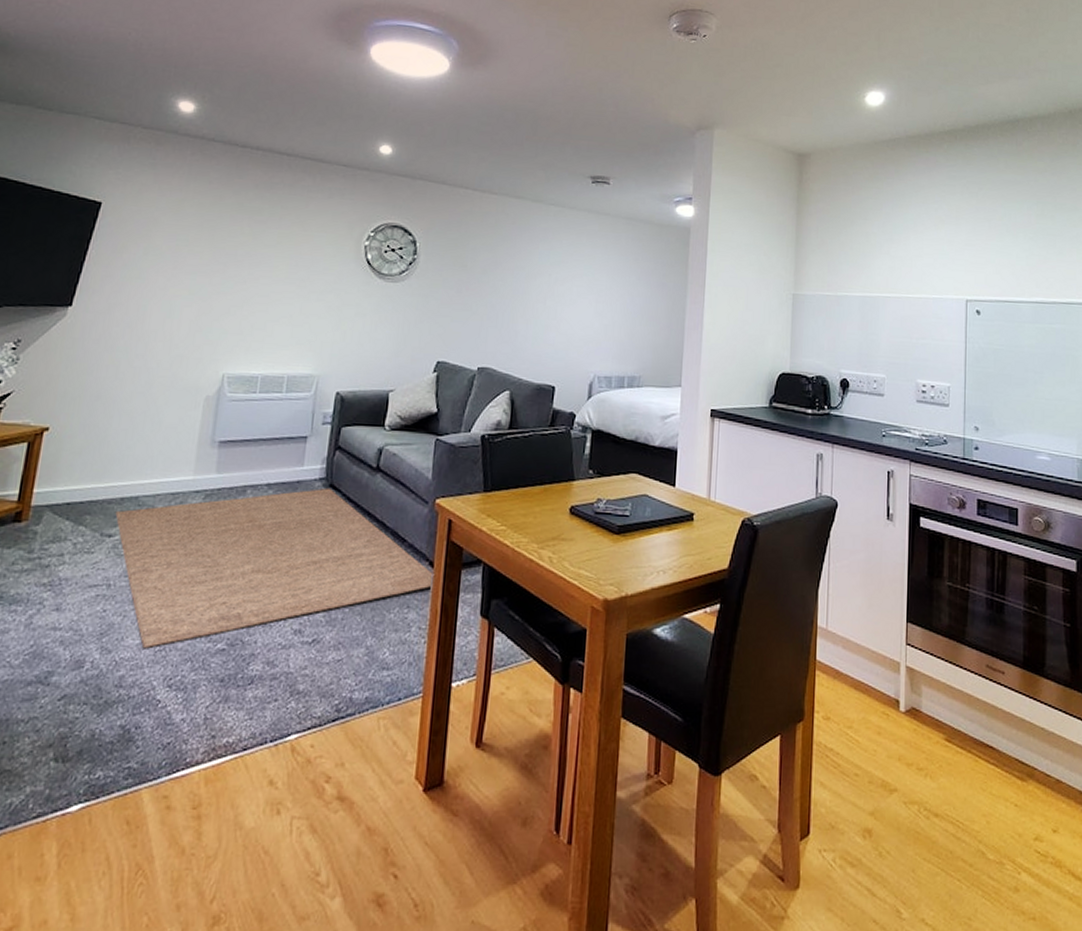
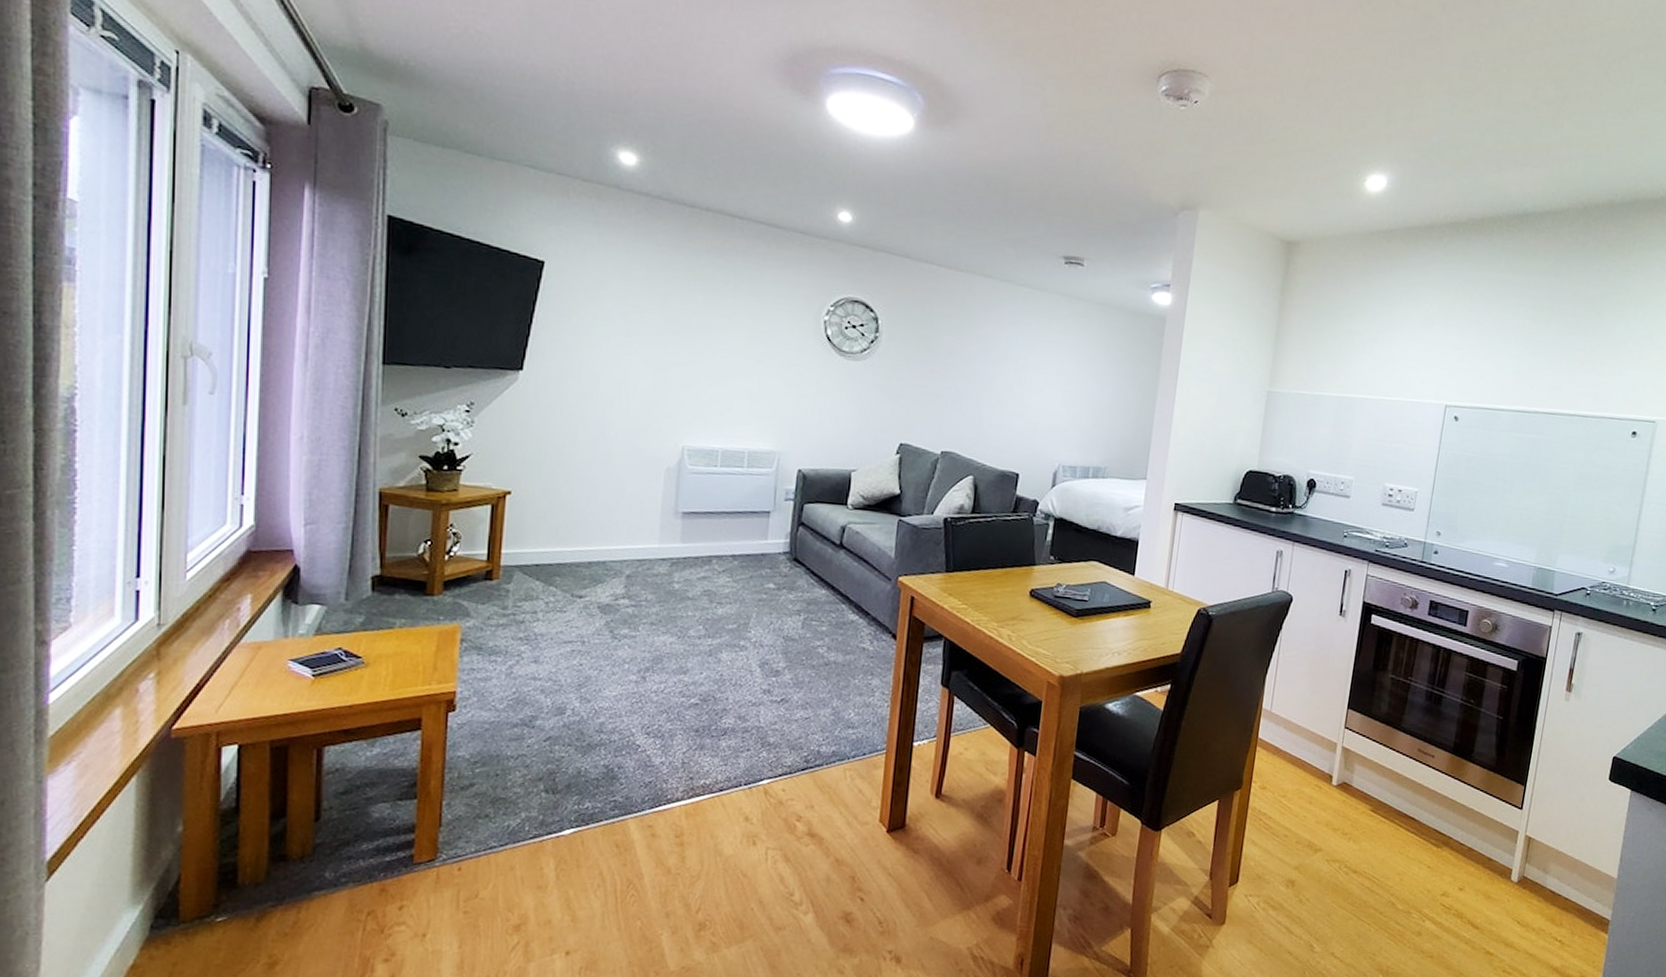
rug: present [115,487,435,648] -> none [584,561,898,699]

